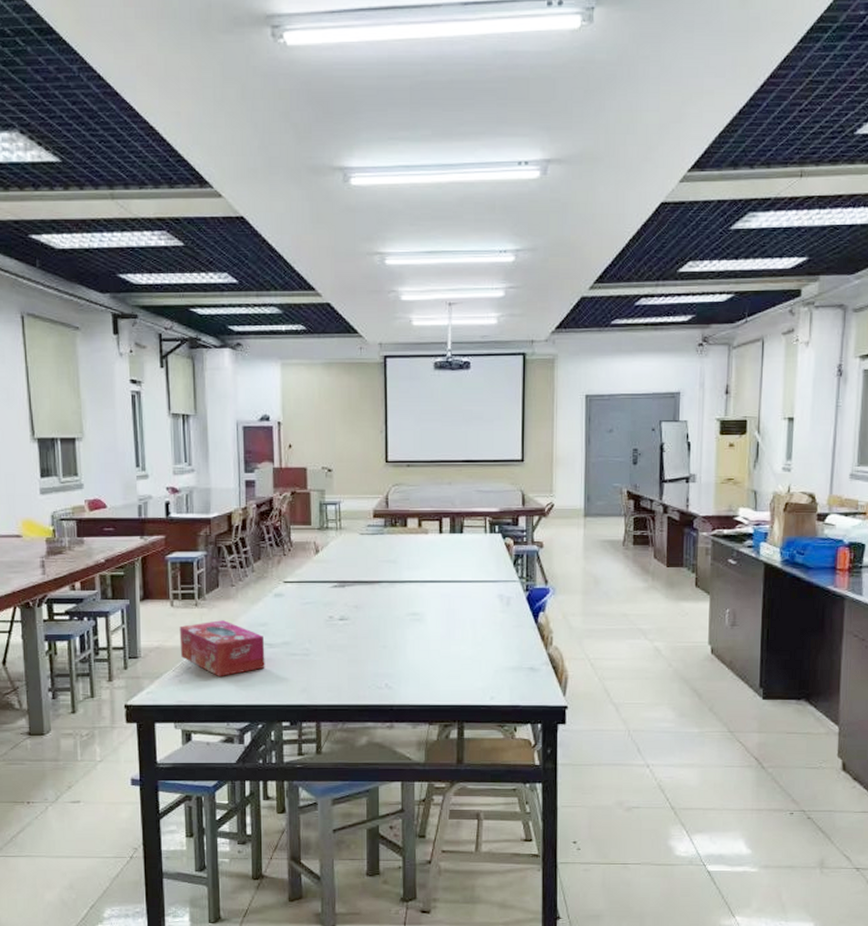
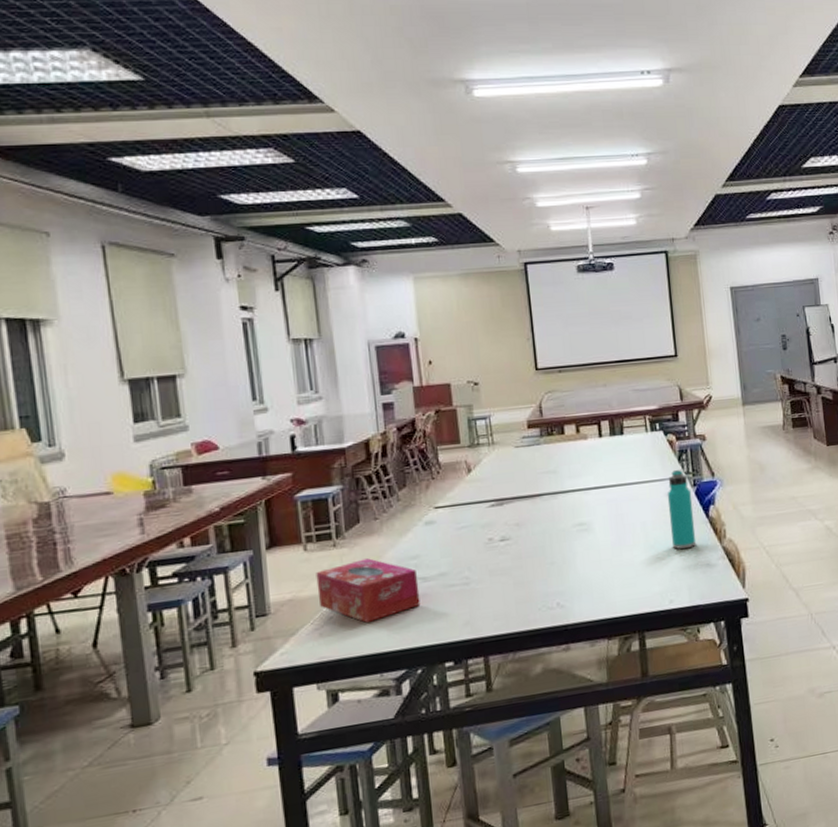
water bottle: none [498,574,523,651] -> present [667,470,697,549]

